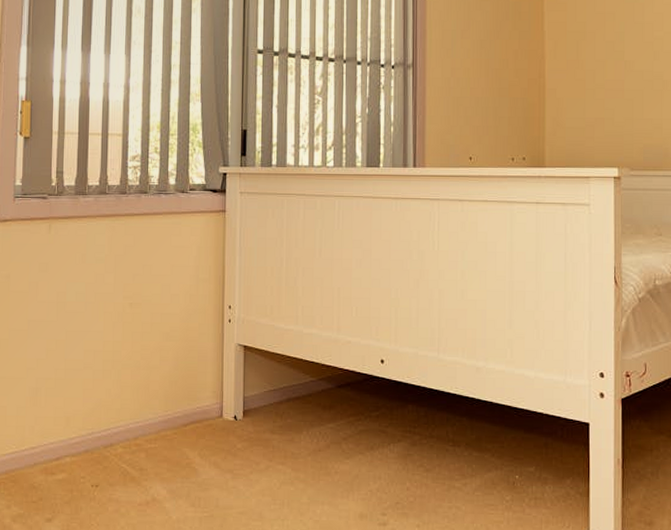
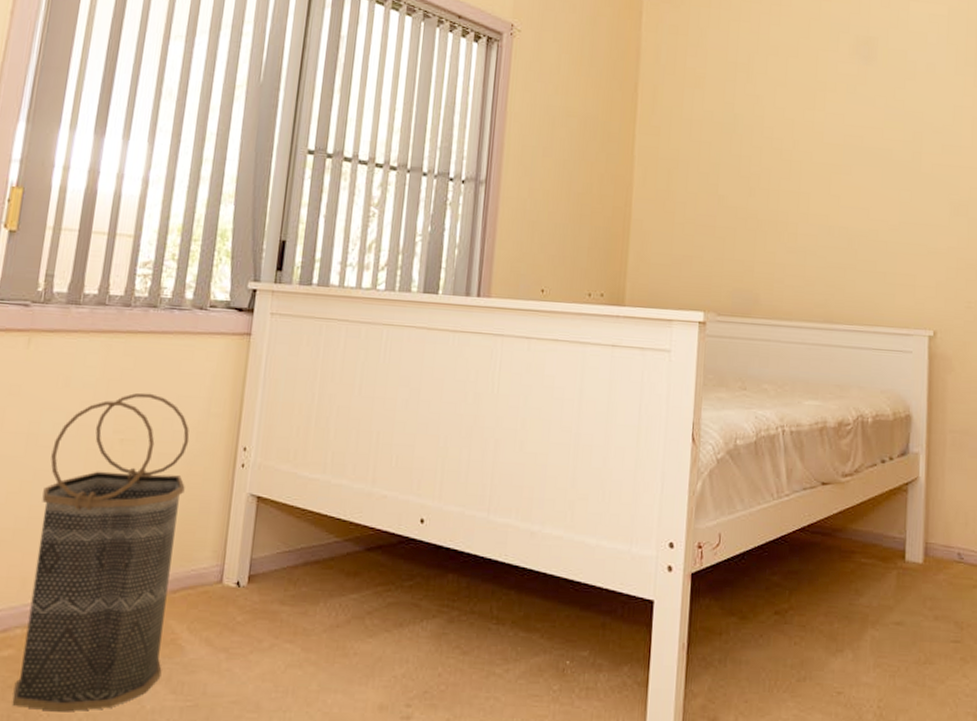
basket: none [69,264,185,522] -> present [12,392,190,712]

